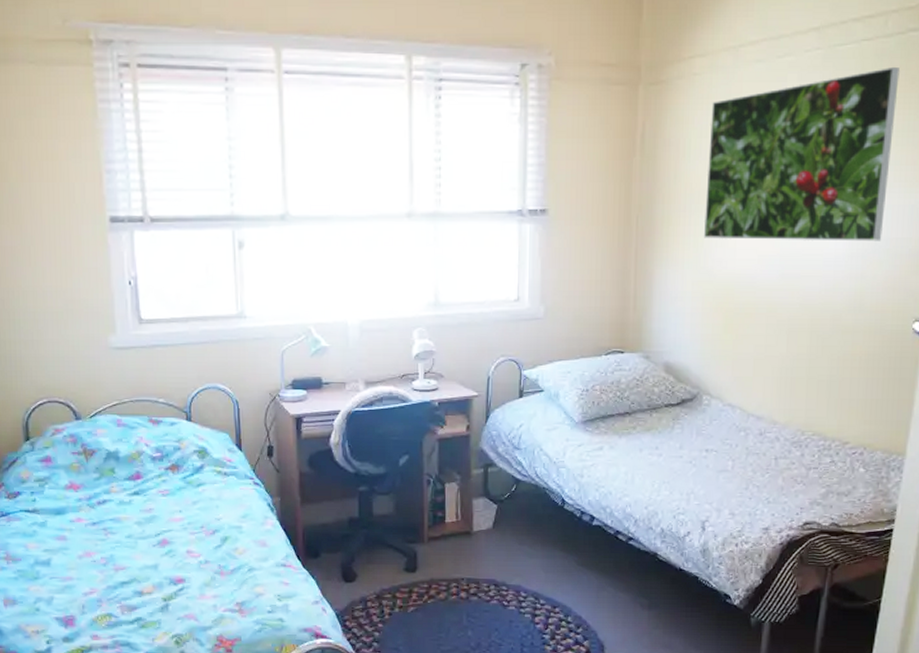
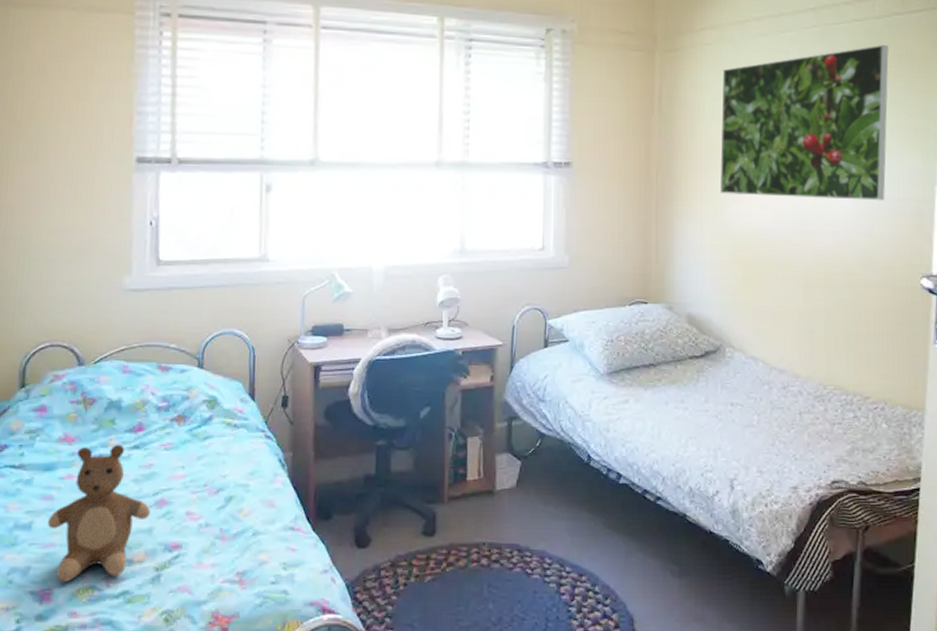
teddy bear: none [63,490,155,610] -> present [47,444,151,582]

